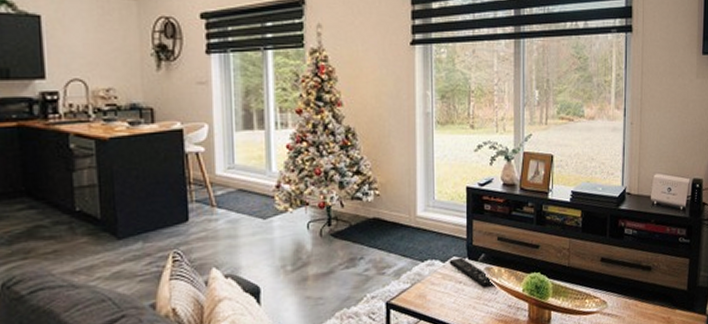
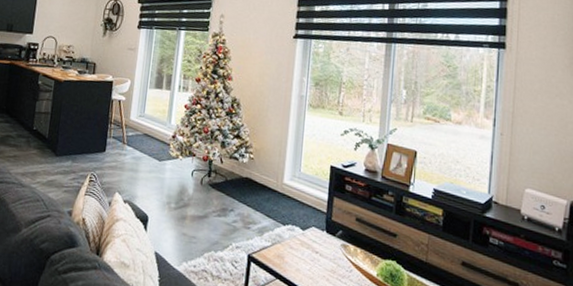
remote control: present [449,257,494,287] -> none [308,229,349,263]

